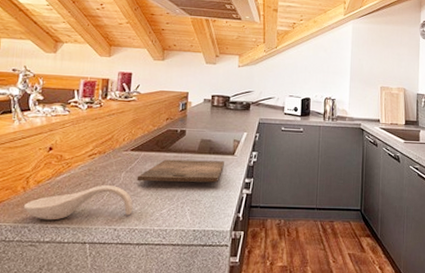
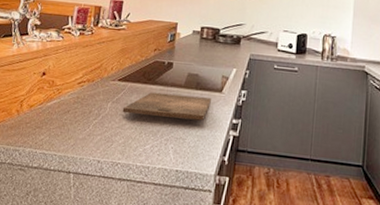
spoon rest: present [23,184,133,220] -> none [16,113,118,148]

